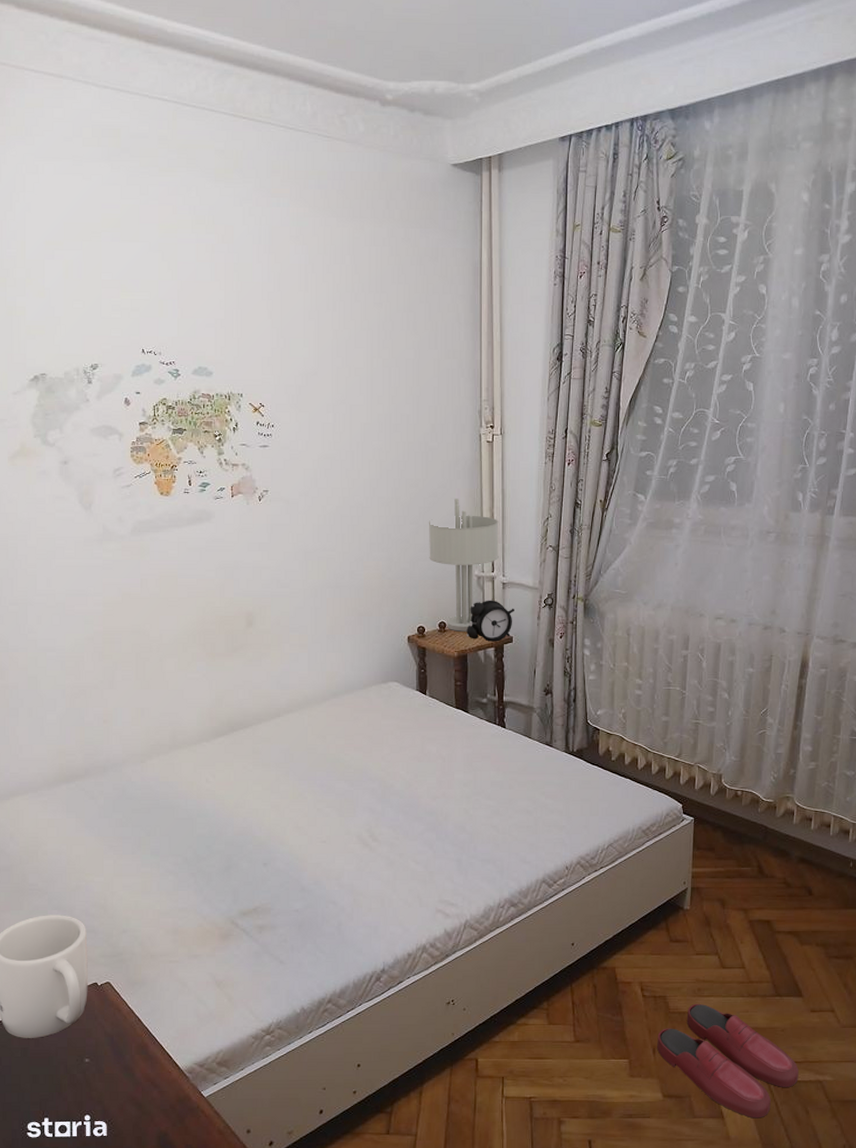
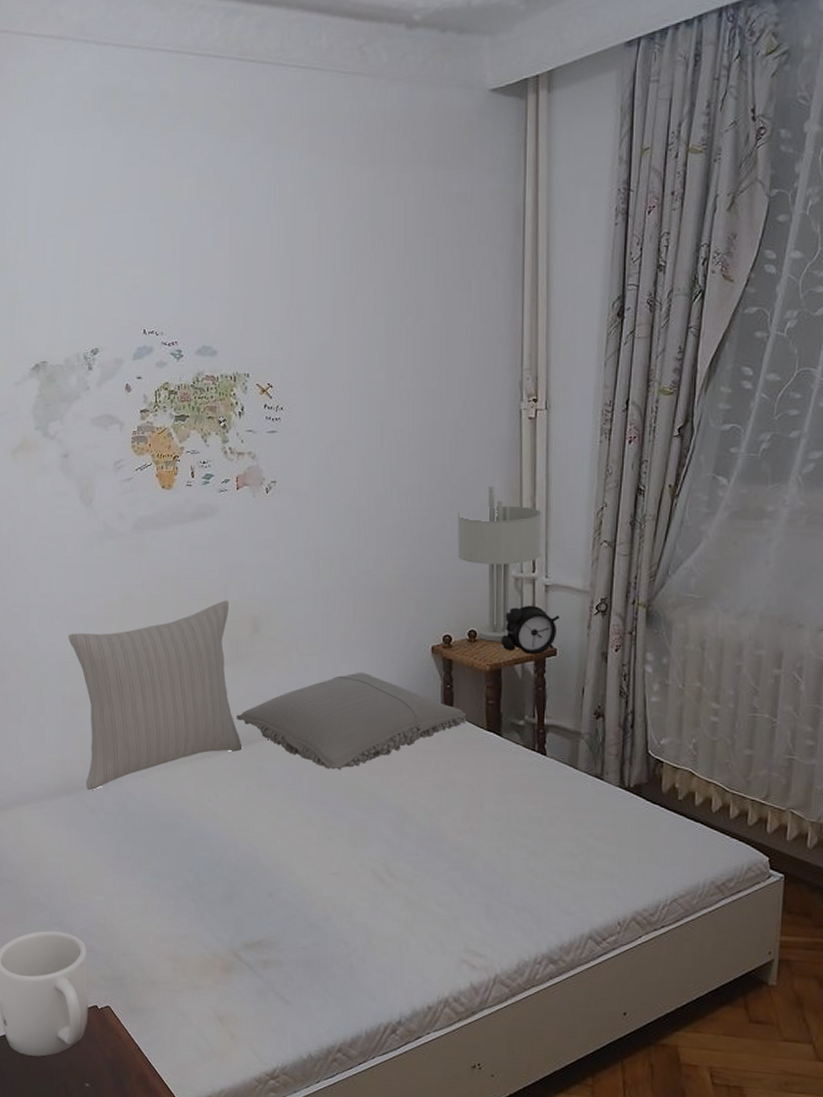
pillow: none [68,597,238,778] -> present [68,600,243,791]
pillow: none [231,660,439,748] -> present [235,672,467,770]

